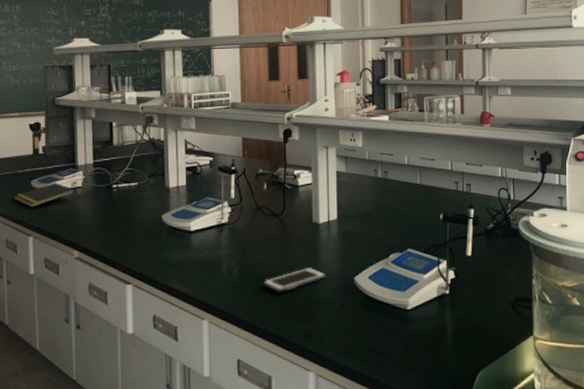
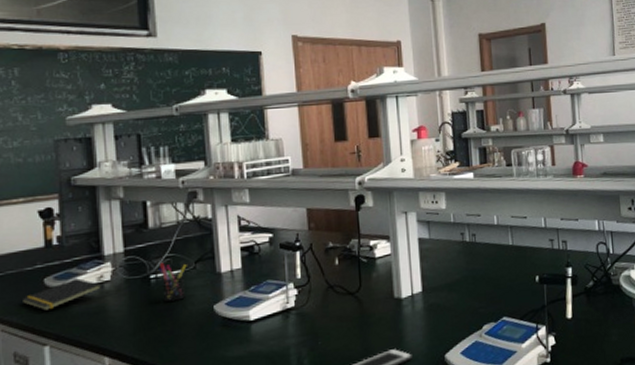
pen holder: none [120,175,142,208] -> present [159,262,187,302]

